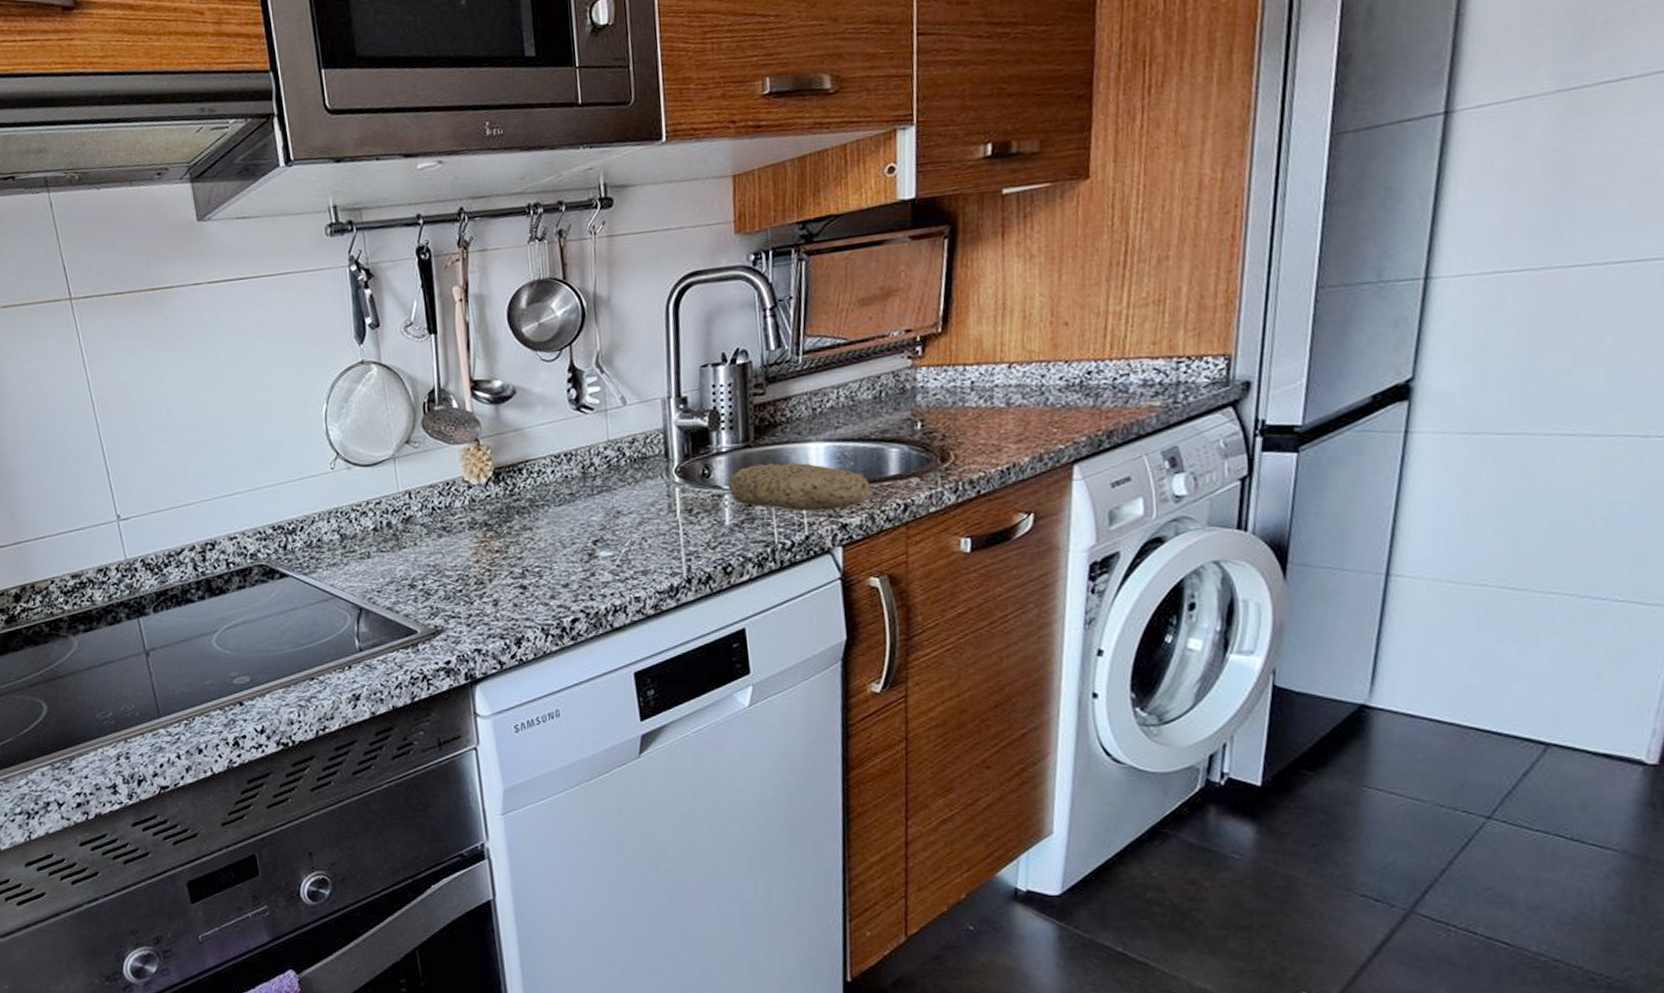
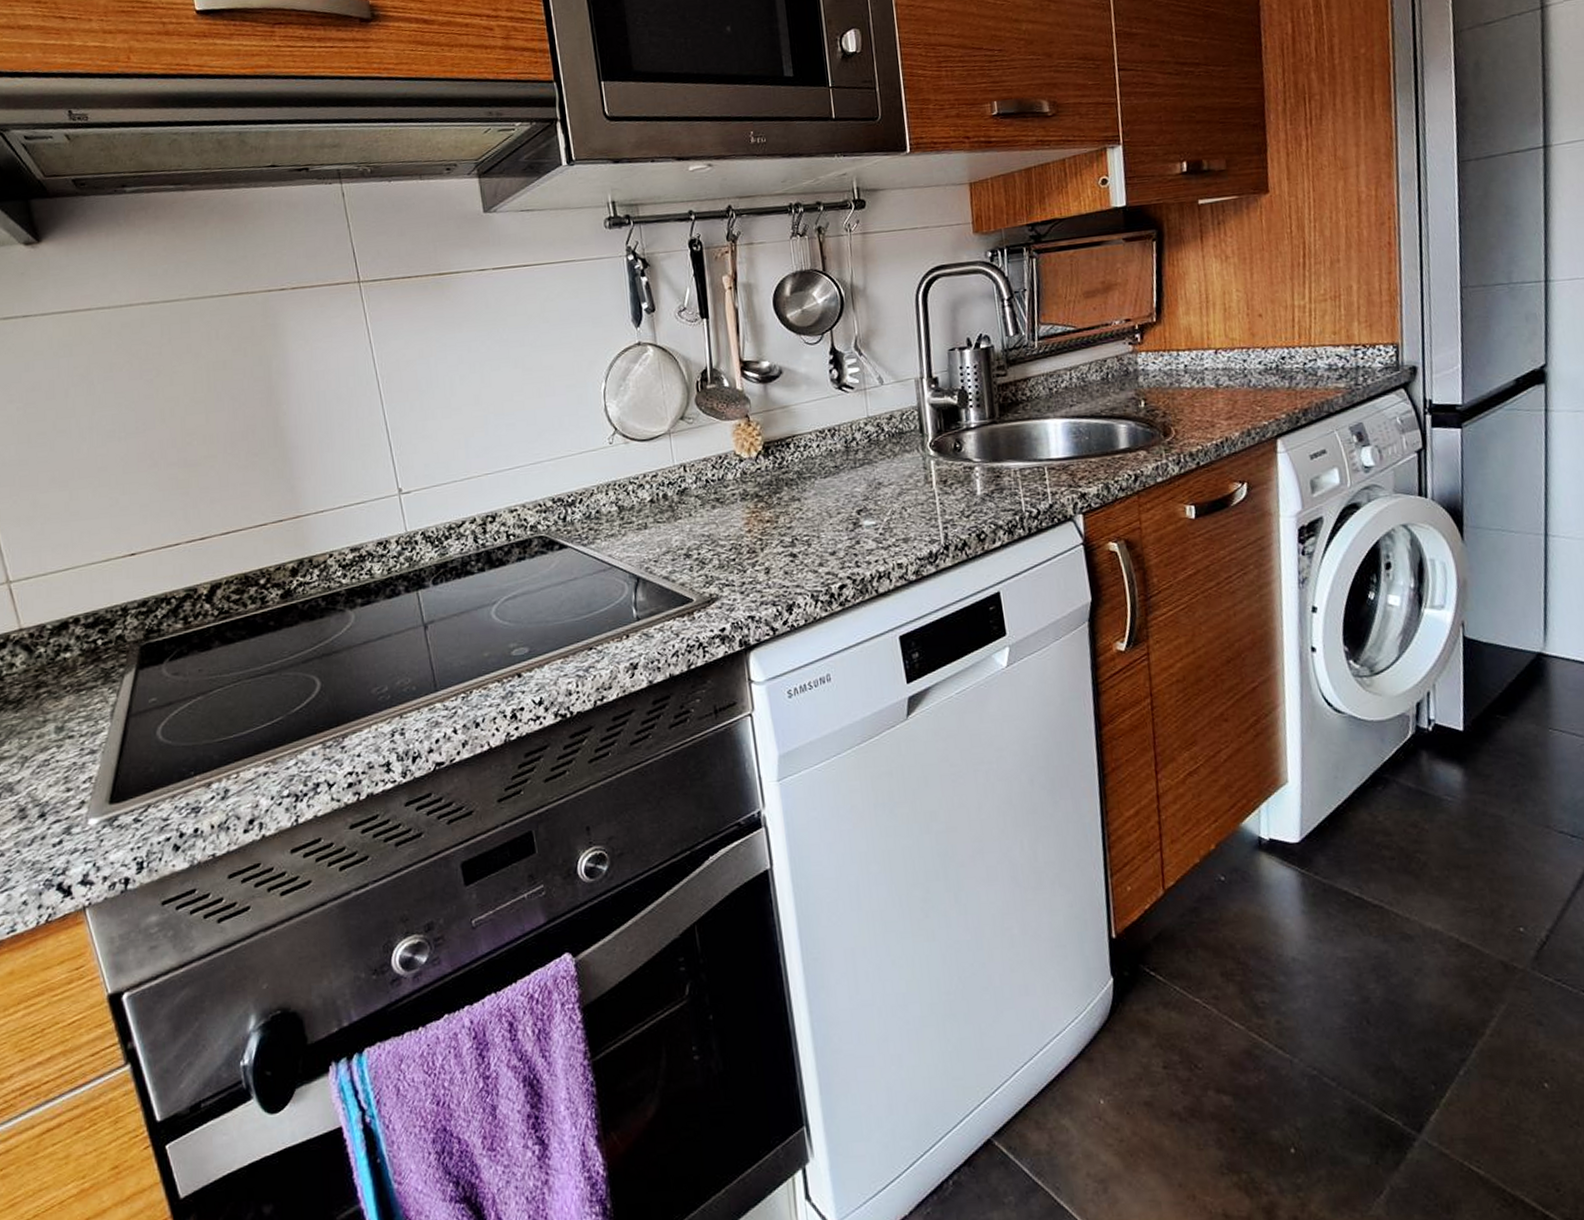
sponge: present [728,463,871,512] -> none [977,437,1106,482]

